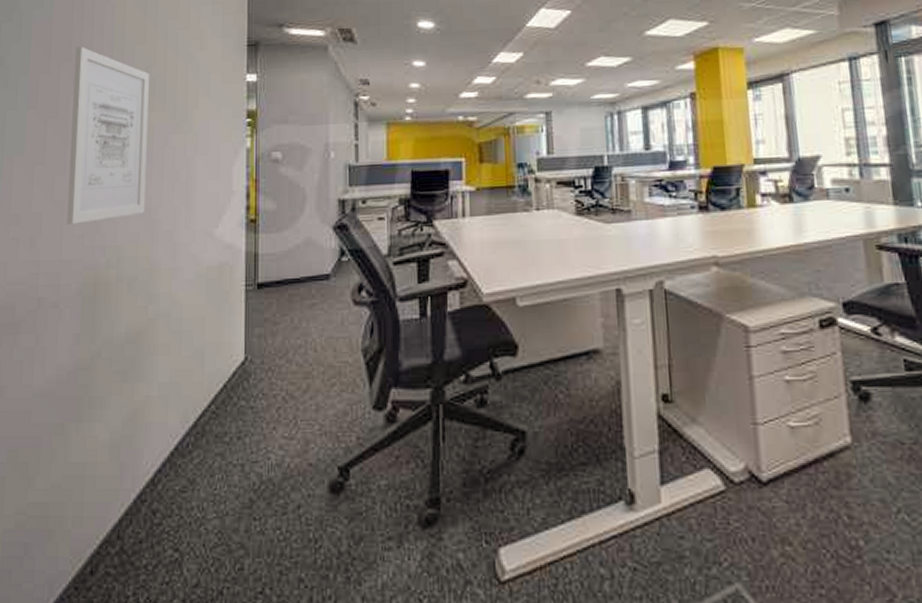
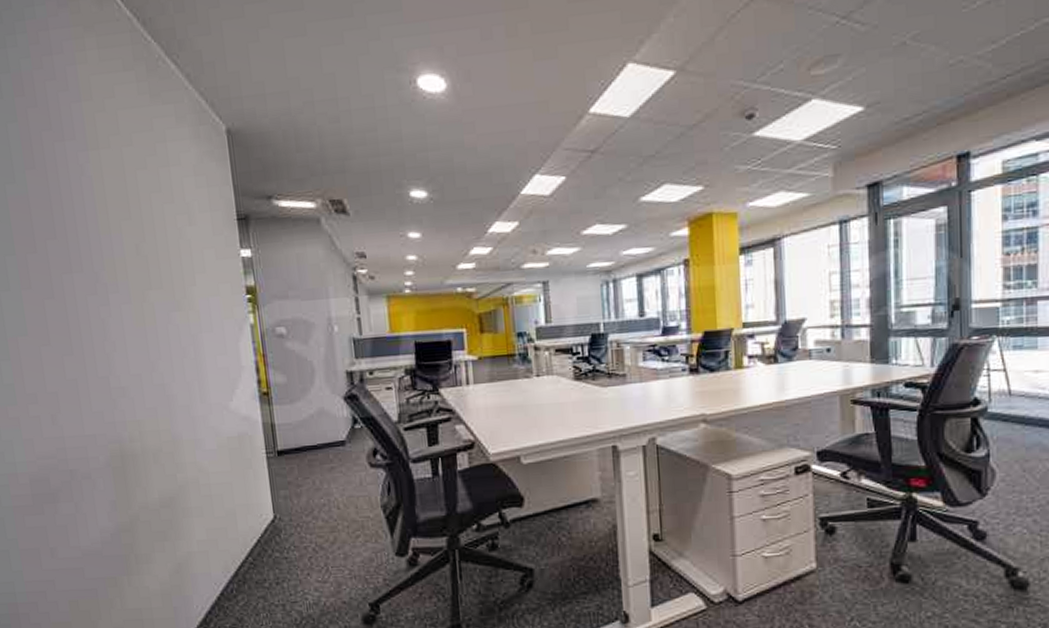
wall art: present [66,46,150,225] -> none [59,223,159,402]

